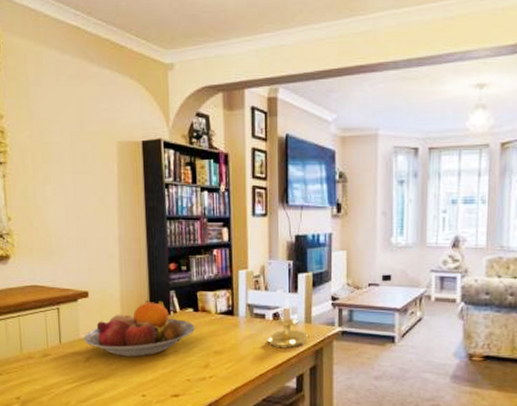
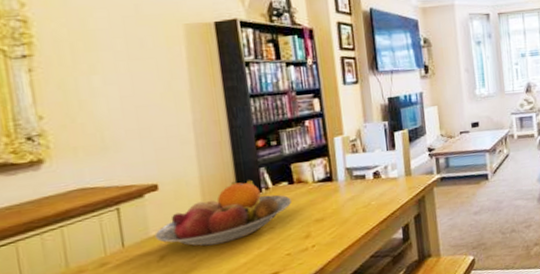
candle holder: present [267,295,308,349] -> none [369,154,409,205]

